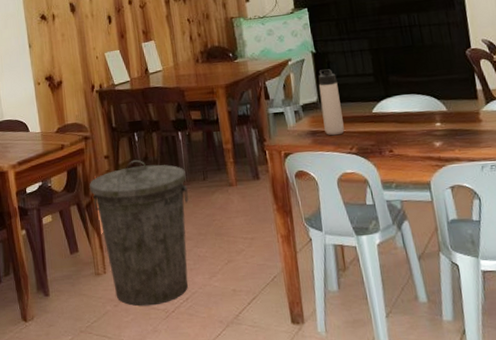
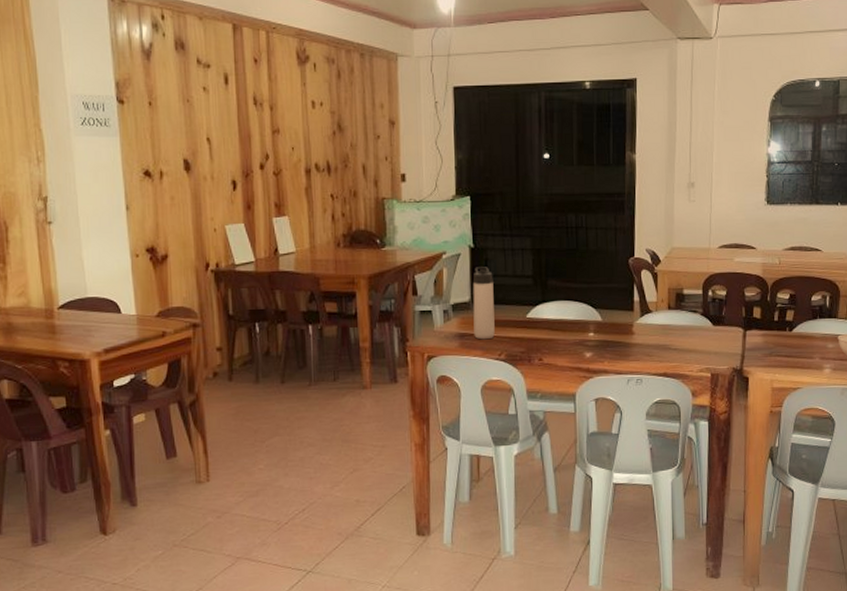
trash can: present [89,159,189,306] -> none [195,354,314,518]

